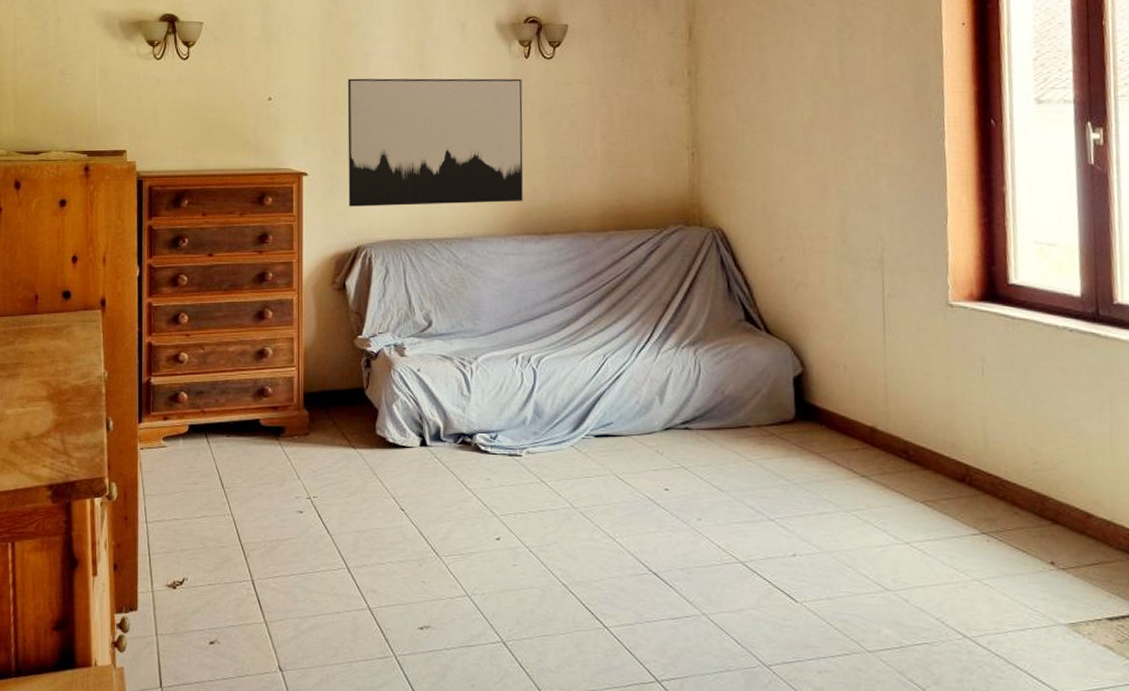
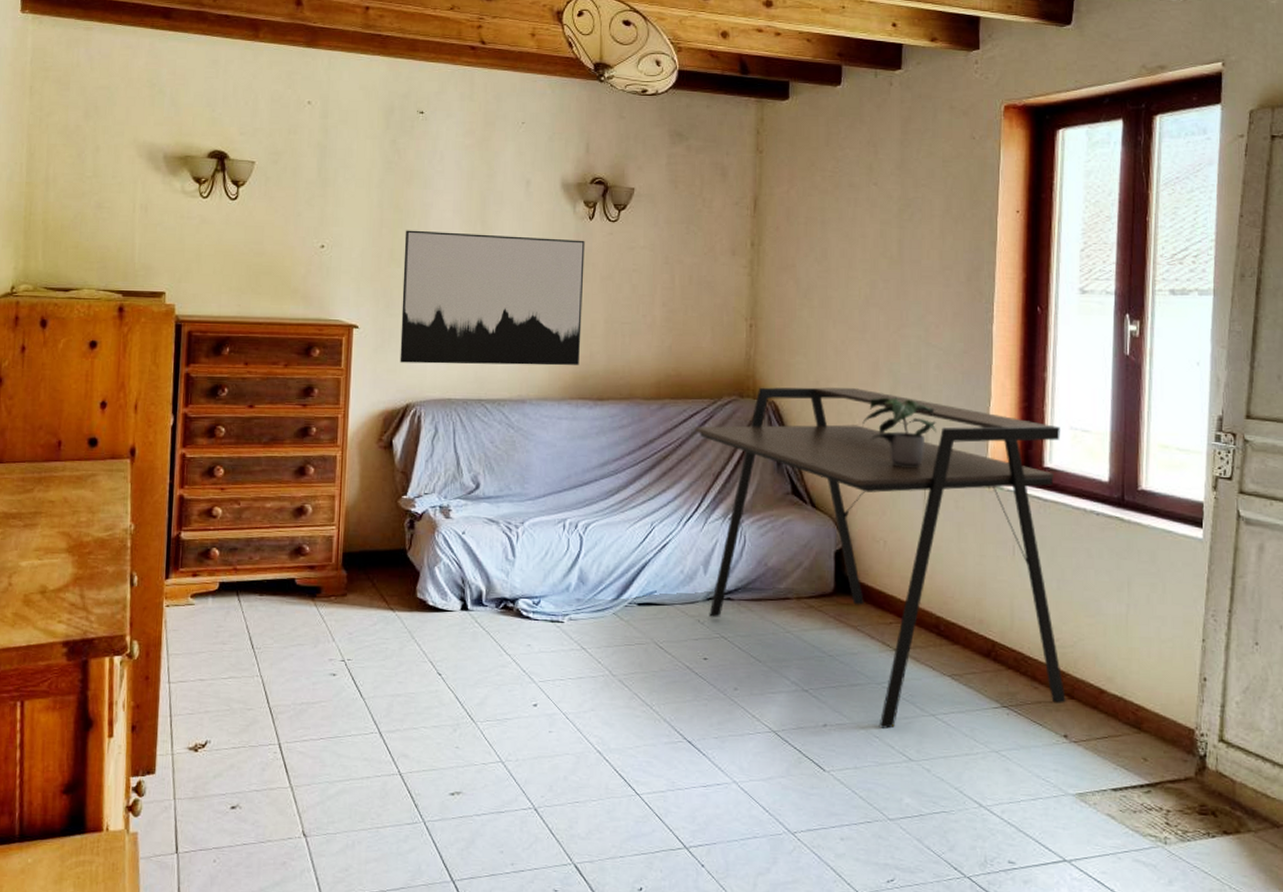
desk: none [642,211,1050,558] -> present [695,386,1066,729]
potted plant: none [813,219,892,289] -> present [862,397,936,467]

